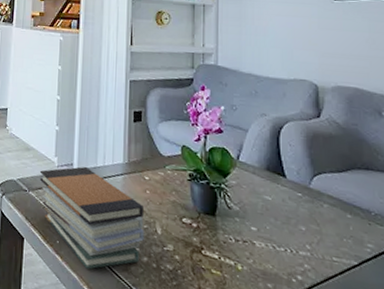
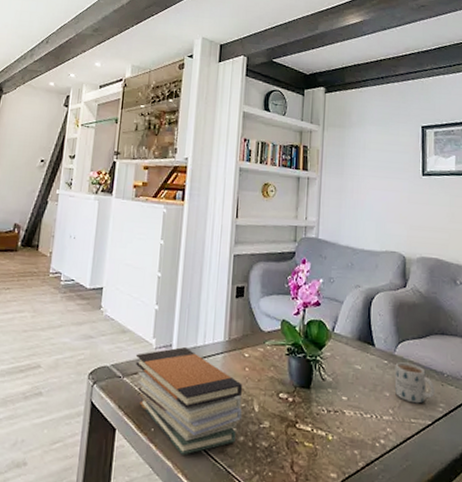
mug: none [311,196,361,242] -> present [394,362,435,404]

